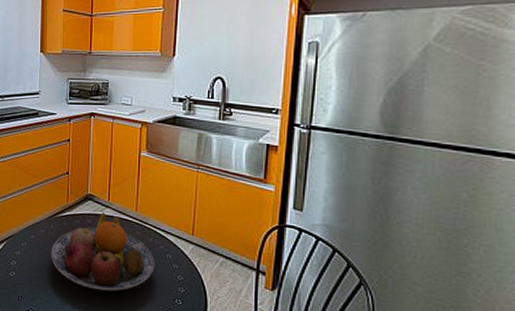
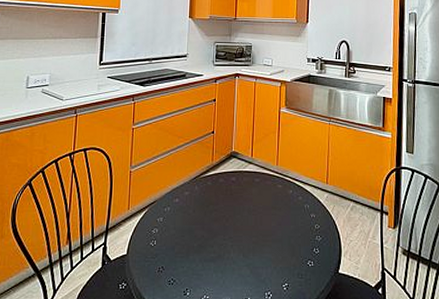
fruit bowl: present [51,213,155,291] -> none [195,169,294,249]

